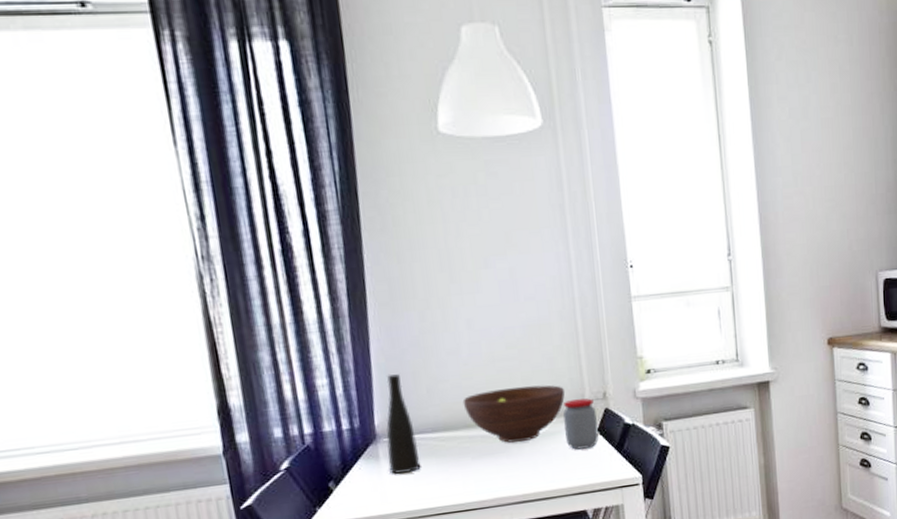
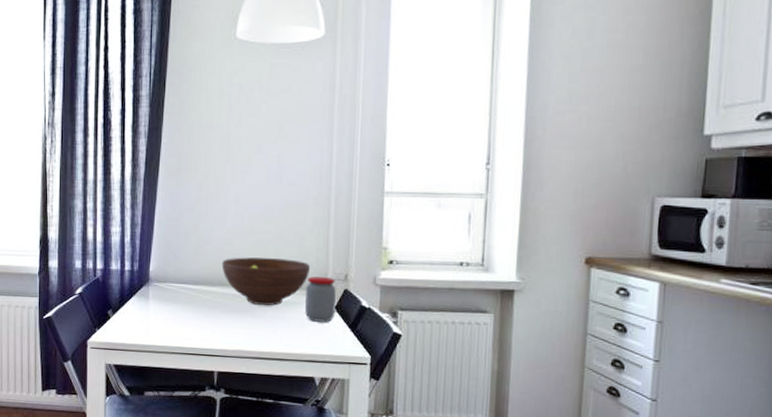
vase: present [386,374,421,475] -> none [155,231,180,314]

